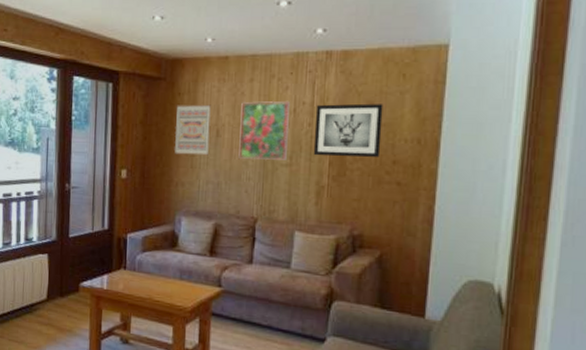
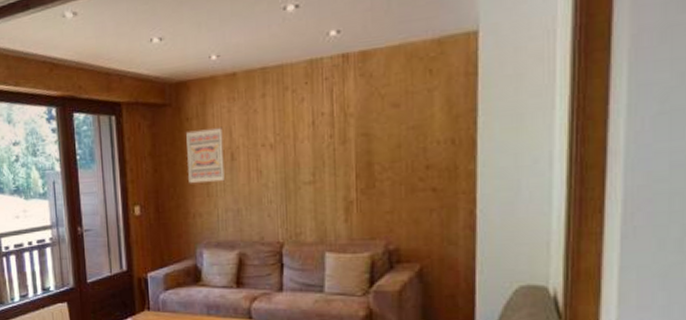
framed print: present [238,101,290,161] -> none [255,114,309,181]
wall art: present [313,103,383,158] -> none [336,105,412,170]

